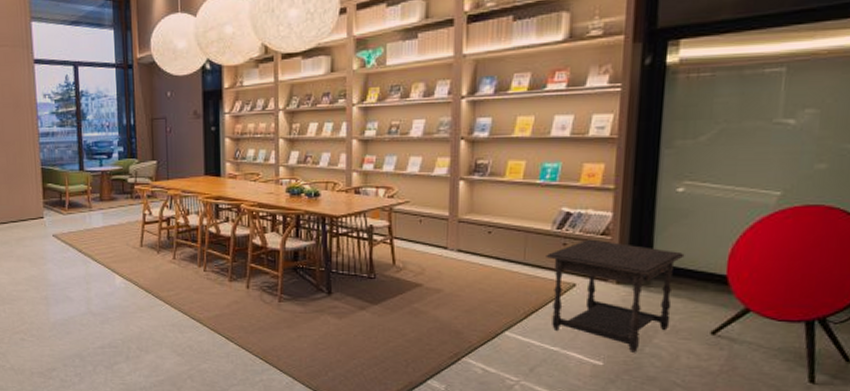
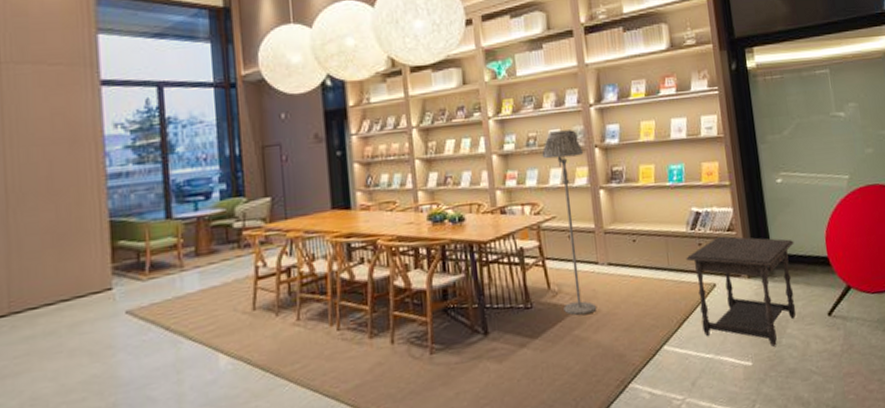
floor lamp: none [403,120,448,292] -> present [541,130,596,316]

